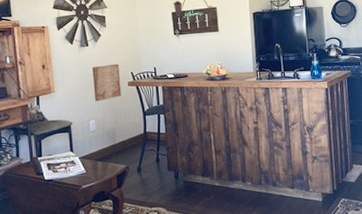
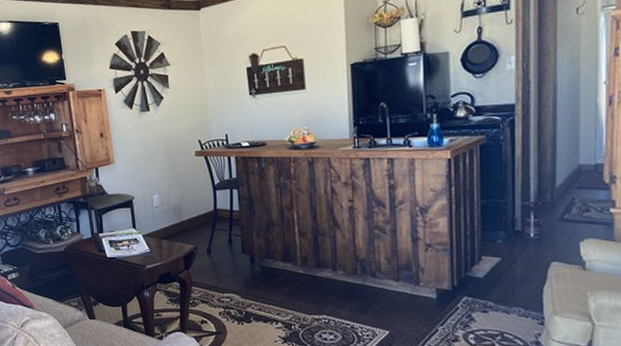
wall art: present [93,63,122,102] -> none [155,130,188,174]

